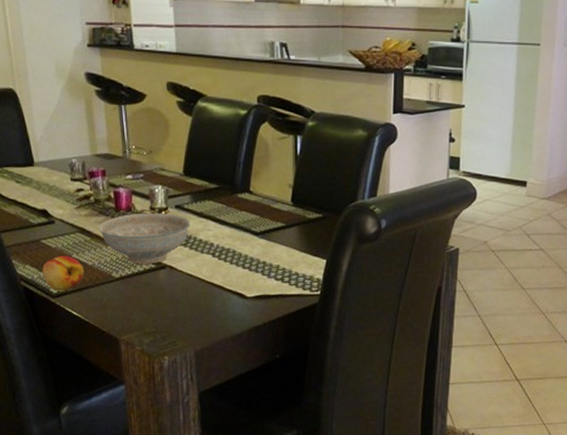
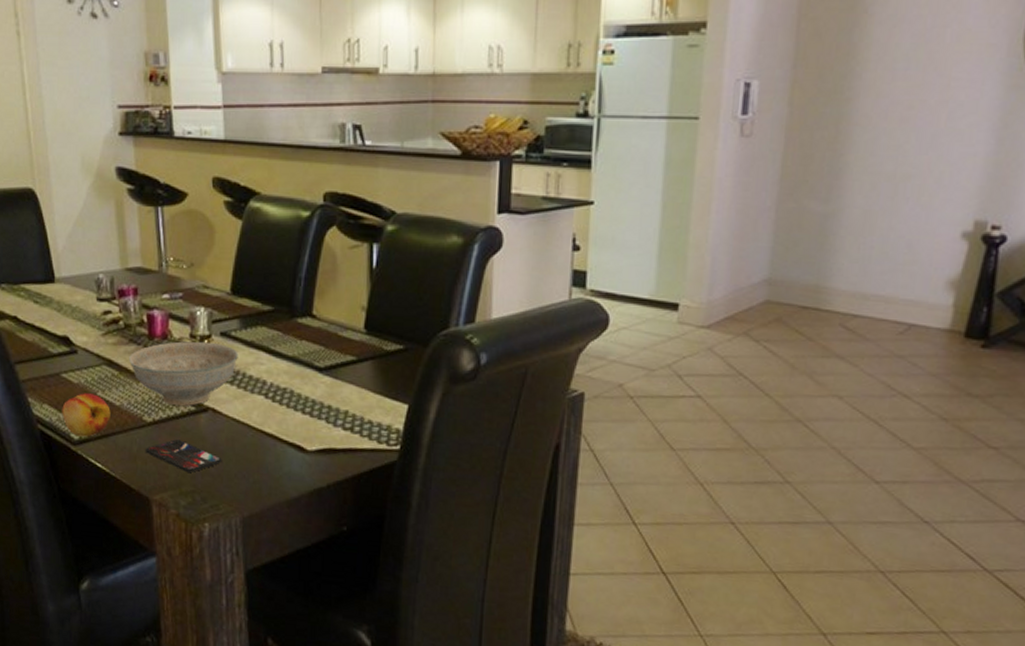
smartphone: none [113,291,178,317] -> present [145,439,222,473]

